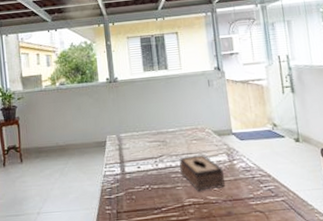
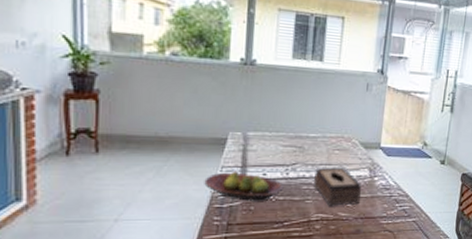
fruit bowl: none [94,166,156,192] -> present [204,171,284,202]

